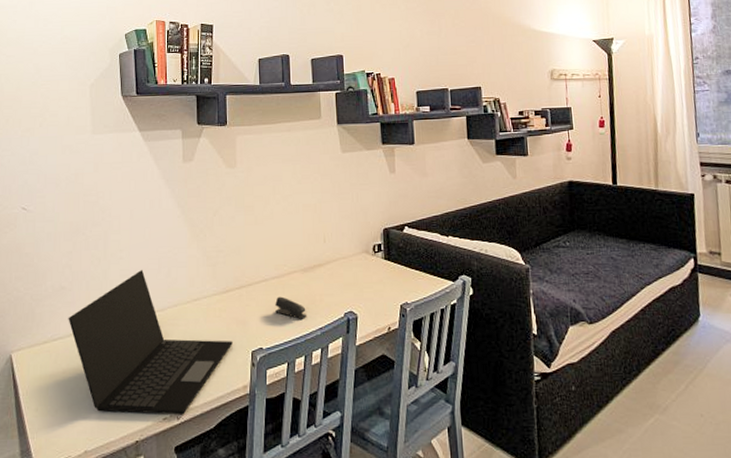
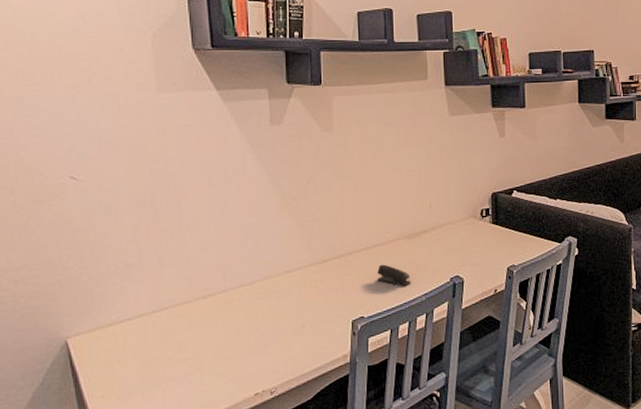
laptop: present [68,270,233,415] -> none [137,243,331,393]

